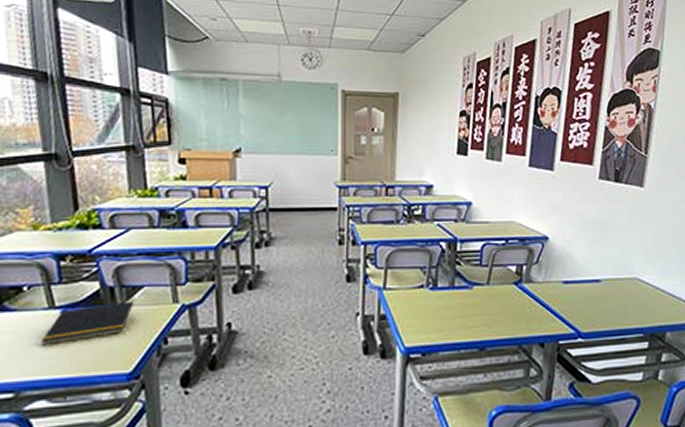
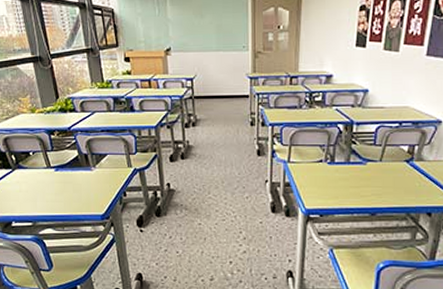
notepad: present [41,301,133,346] -> none [45,164,101,193]

